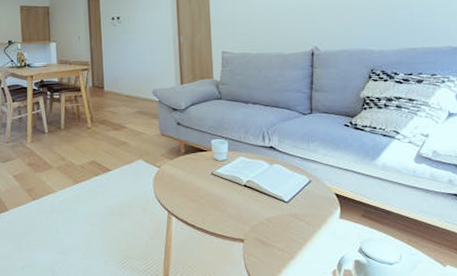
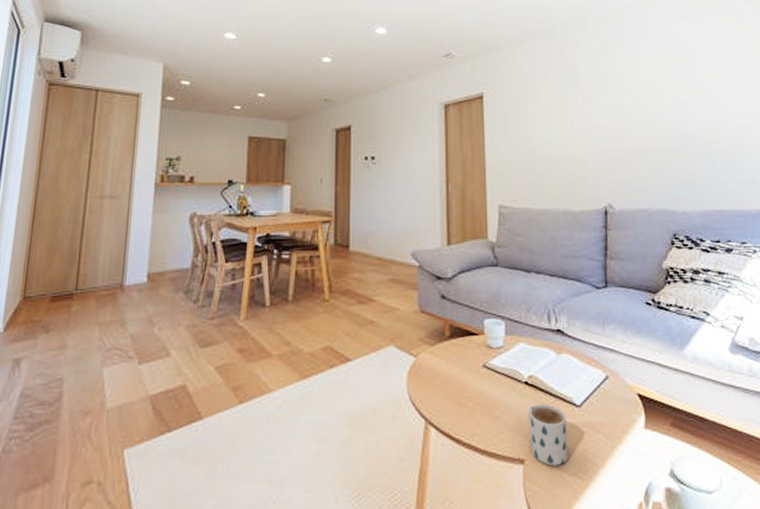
mug: none [246,200,279,244] -> present [527,404,569,466]

